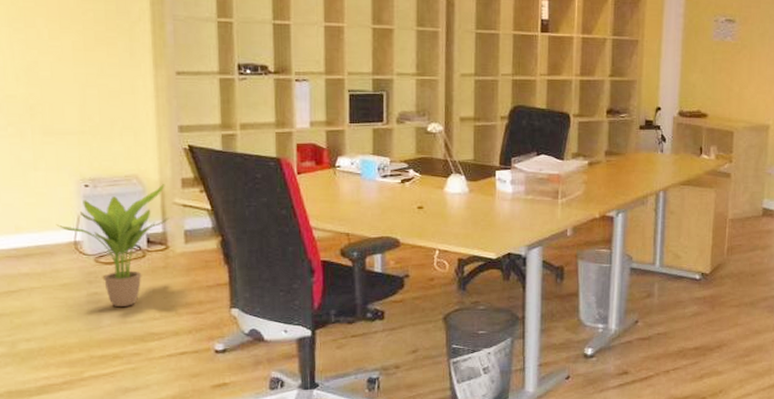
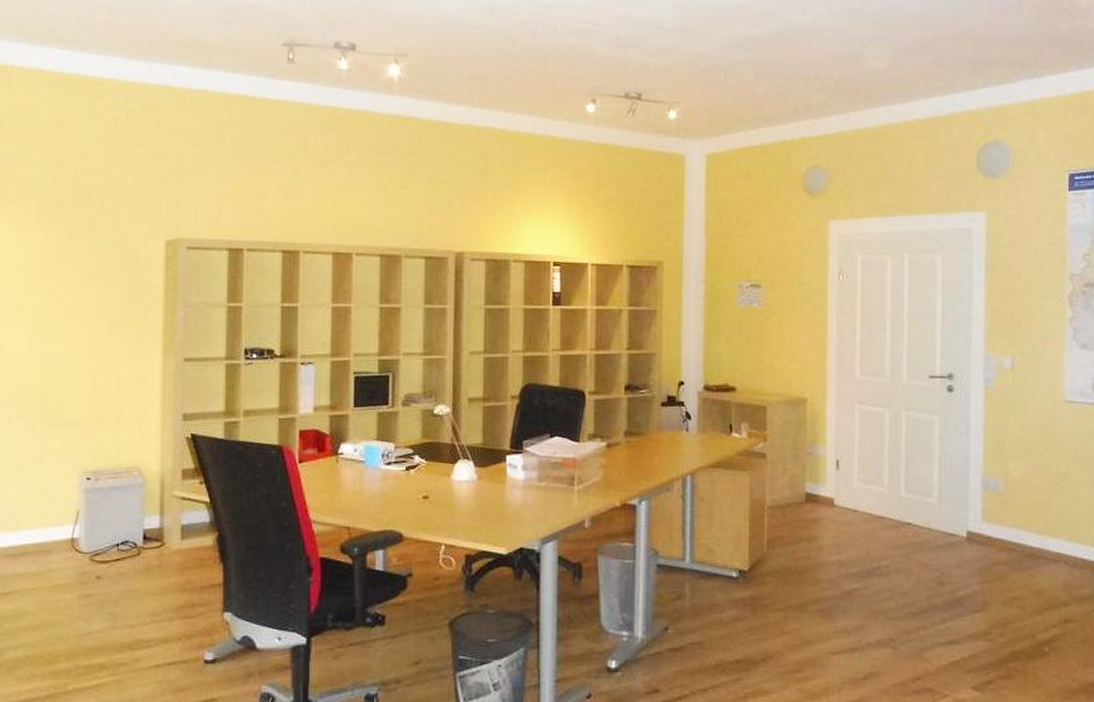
potted plant: present [56,184,169,306] -> none [55,476,167,610]

